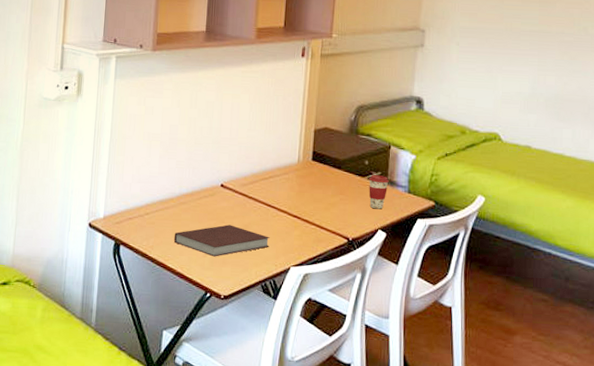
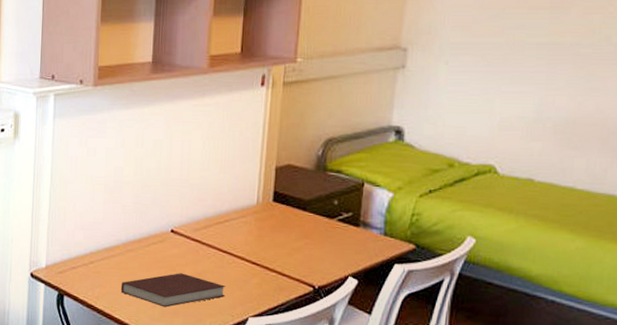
coffee cup: present [369,175,389,209] -> none [338,216,362,254]

